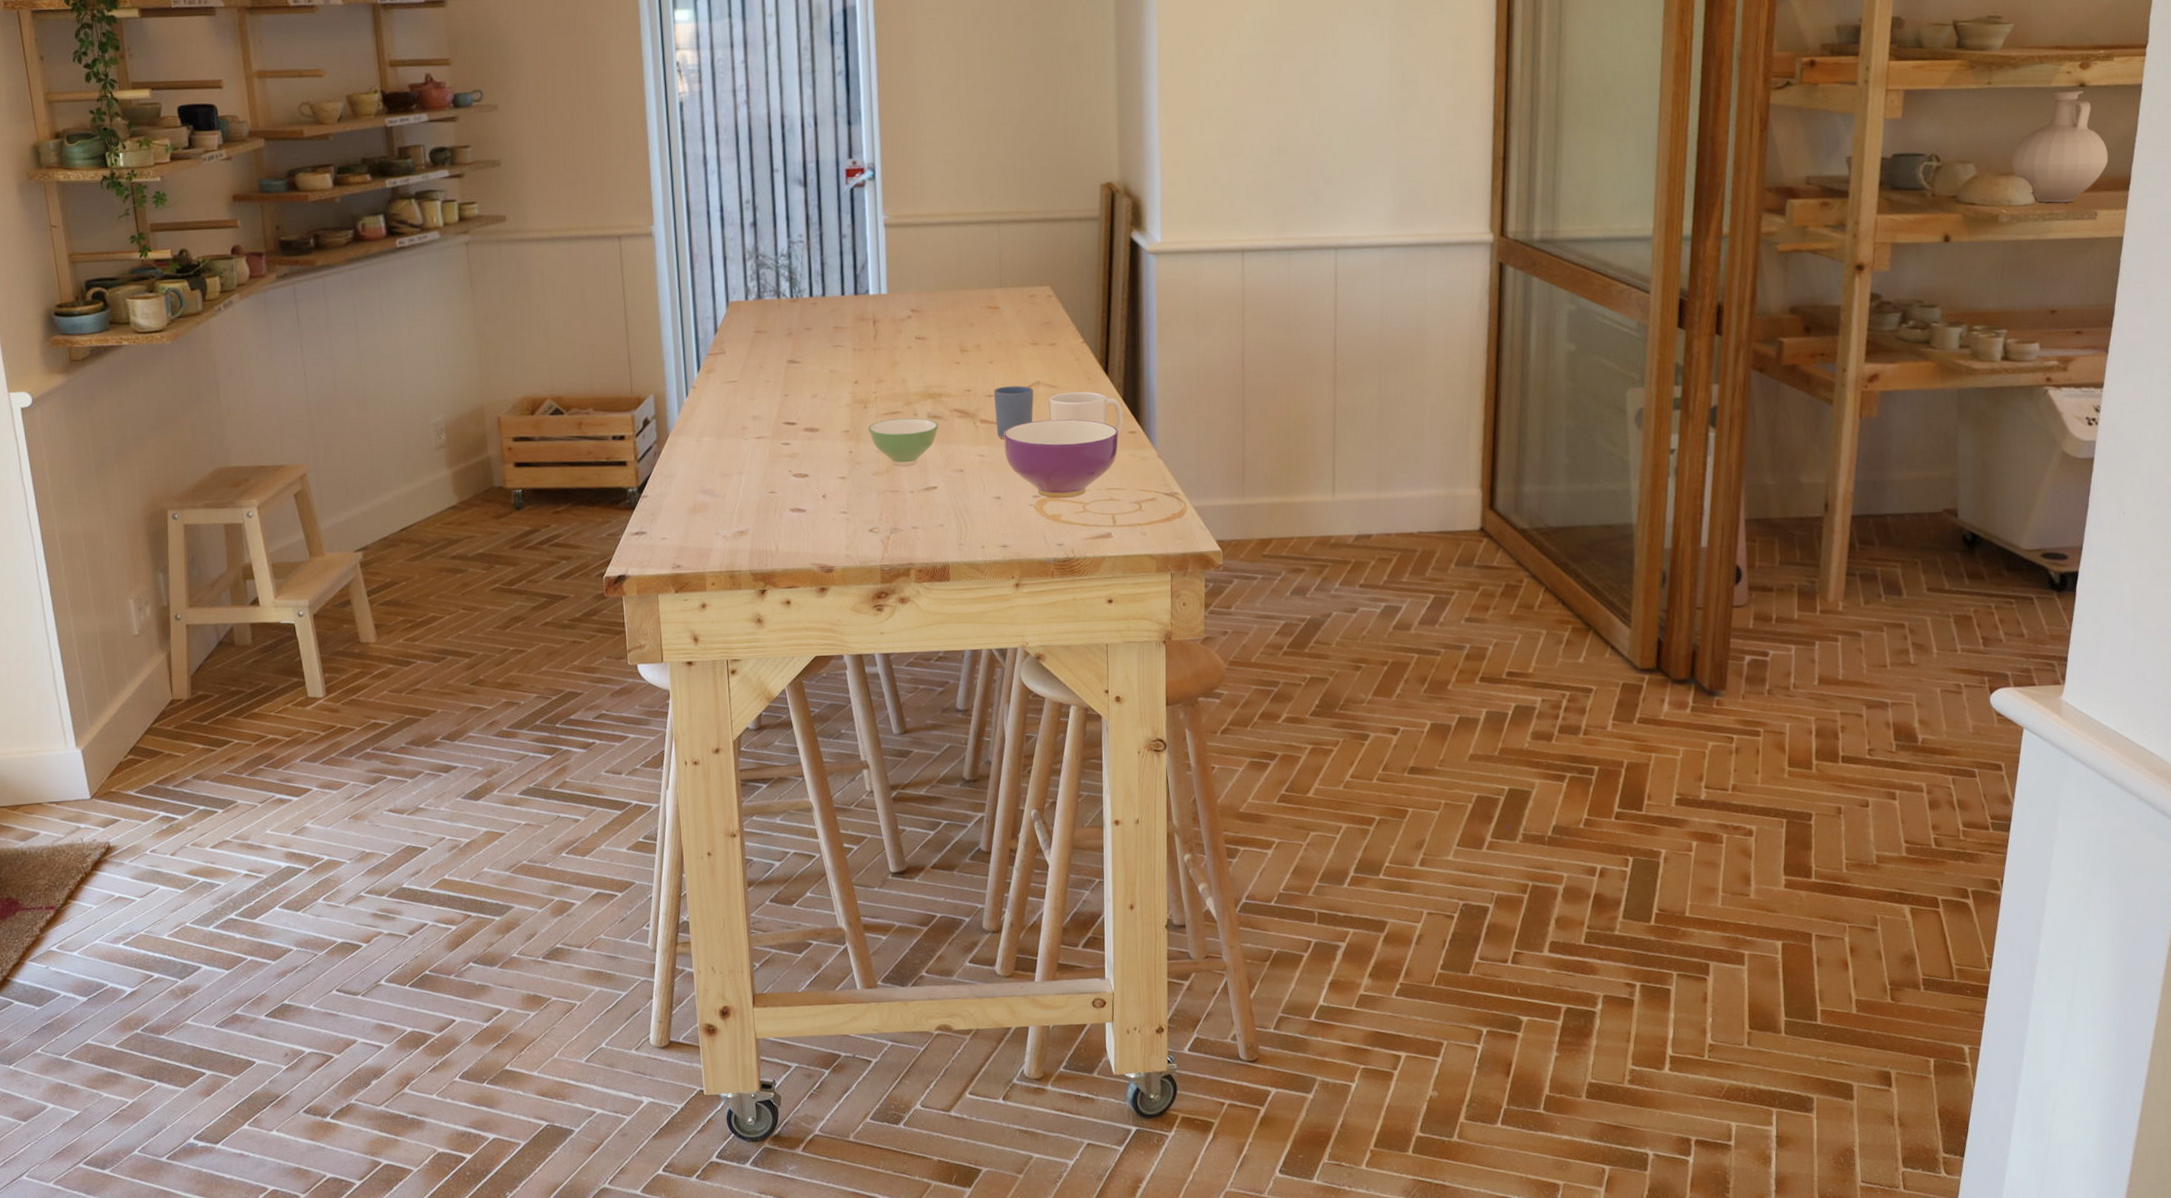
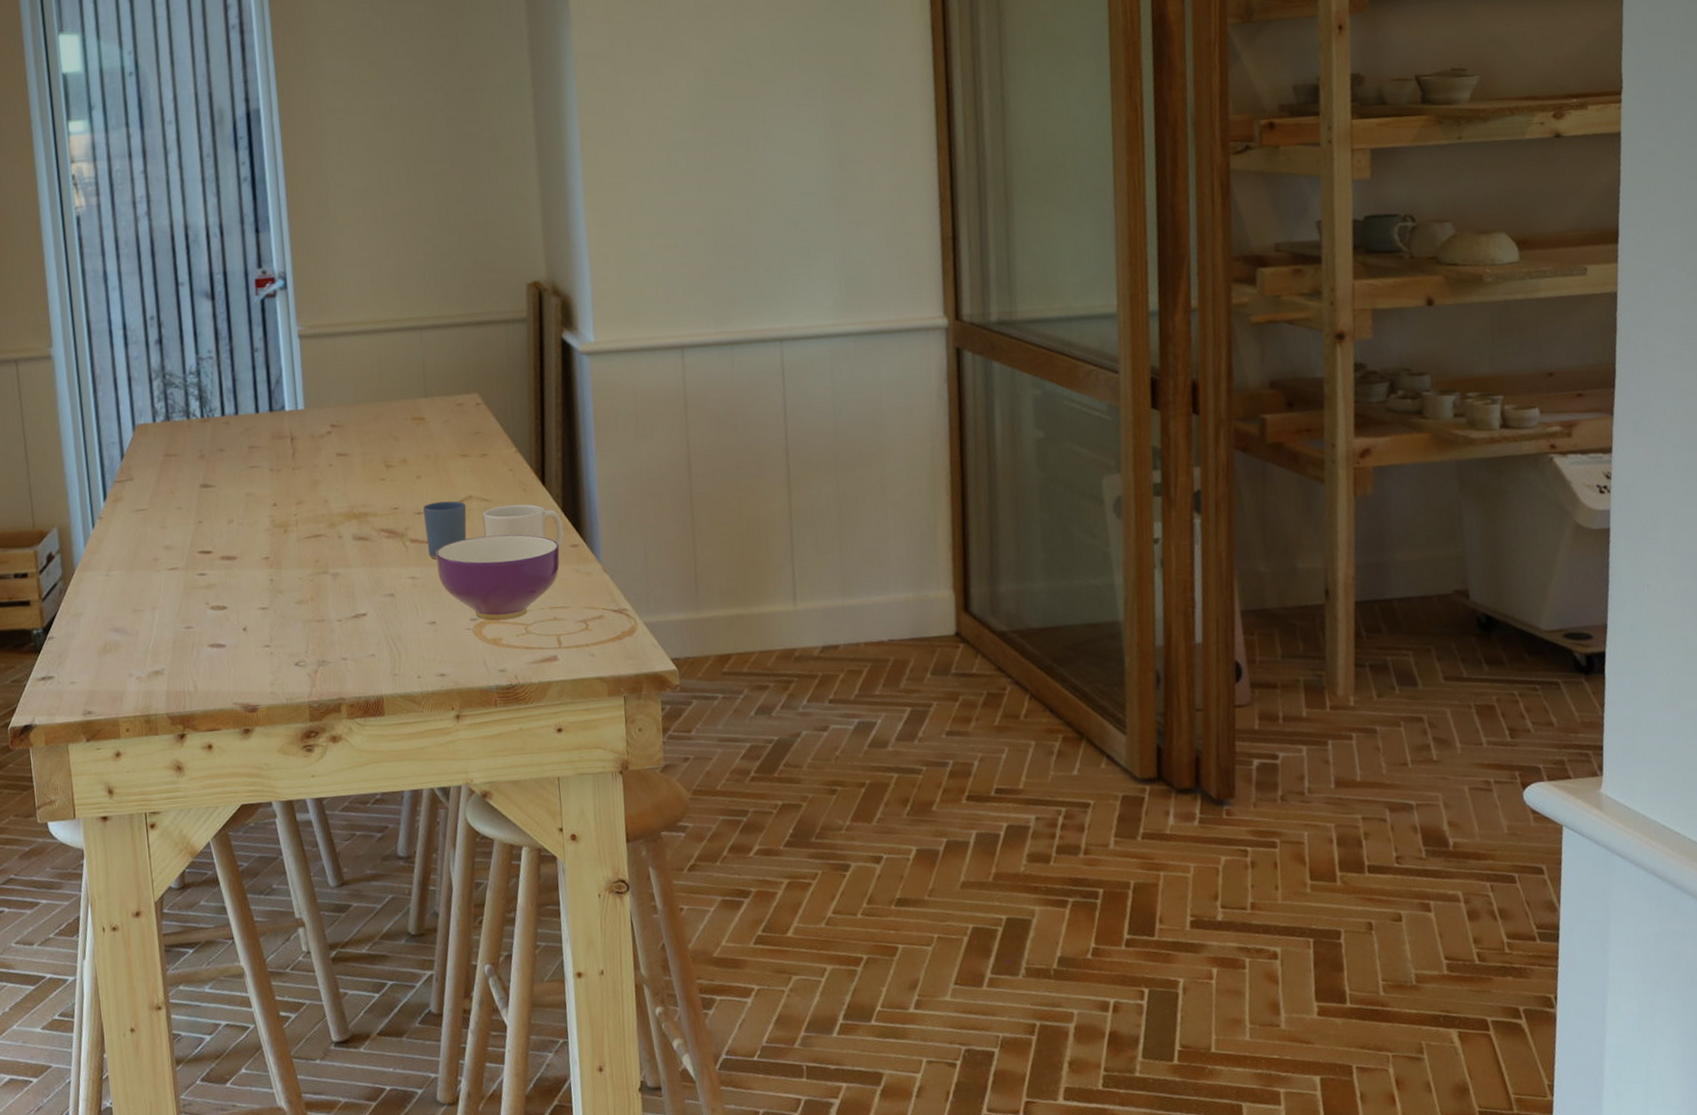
bowl: present [867,418,939,467] -> none [289,540,366,594]
ceramic jug: present [2011,90,2108,203] -> none [1491,141,1593,260]

